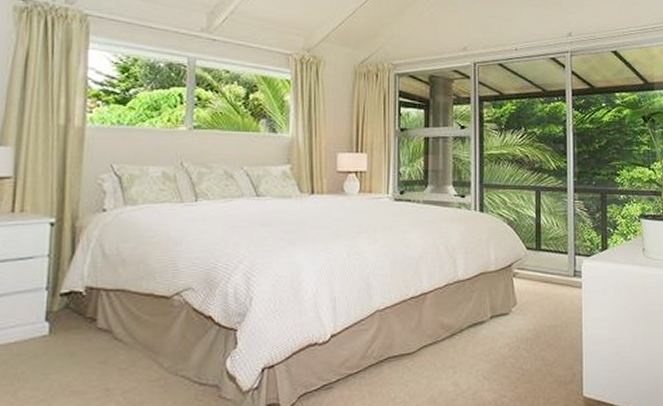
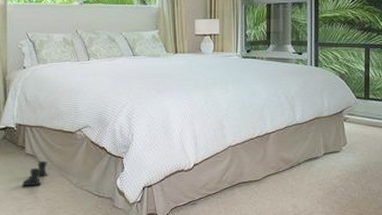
boots: none [86,337,129,375] -> present [21,160,48,187]

